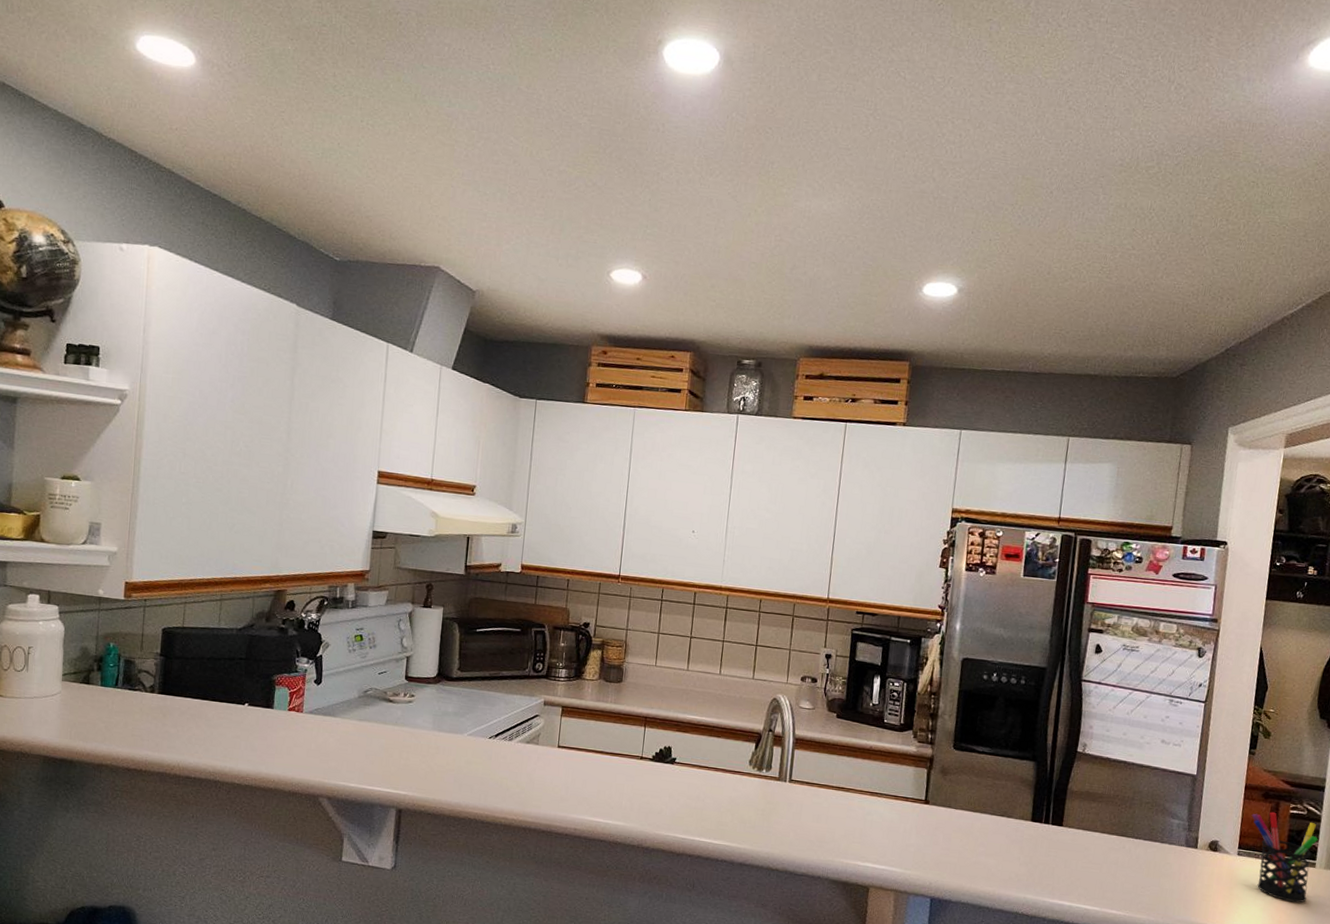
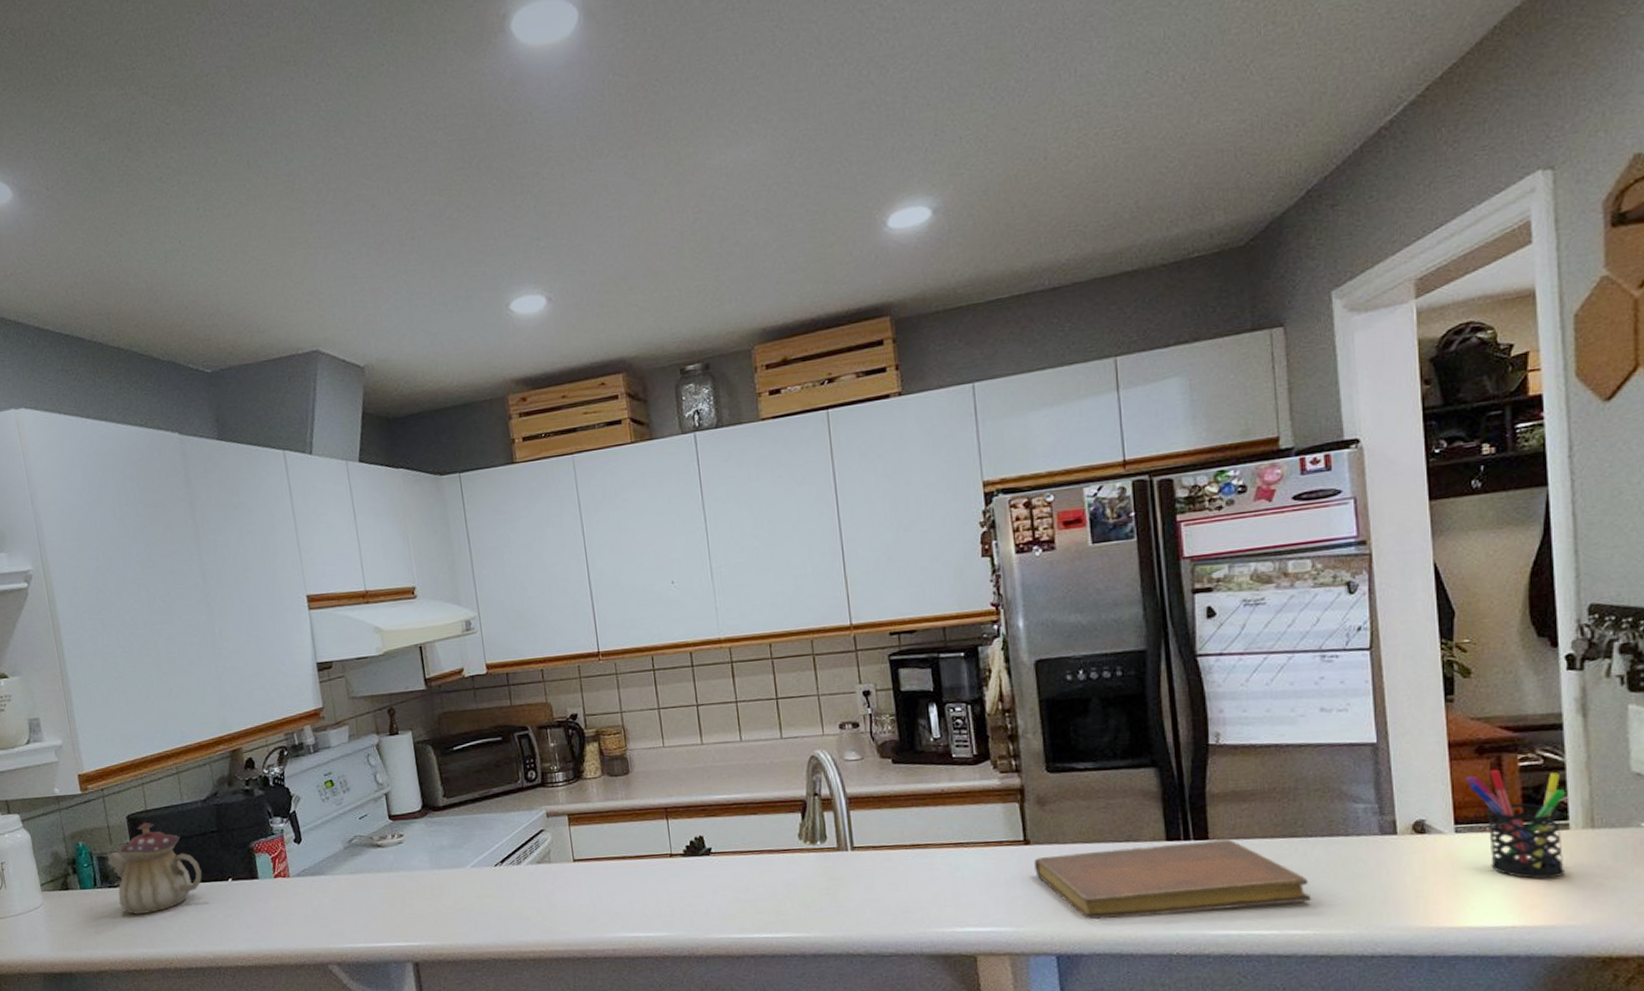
teapot: none [133,637,222,721] -> present [107,822,202,914]
notebook: none [928,816,1128,889] -> present [1034,840,1311,919]

